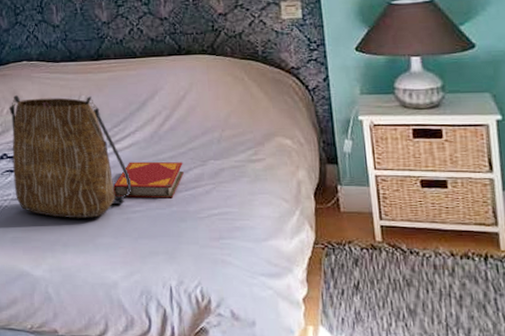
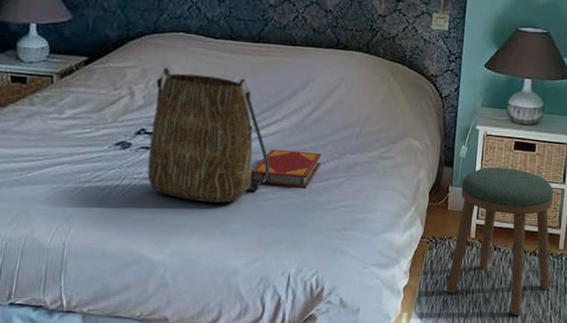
stool: none [353,160,497,329] -> present [446,167,554,315]

